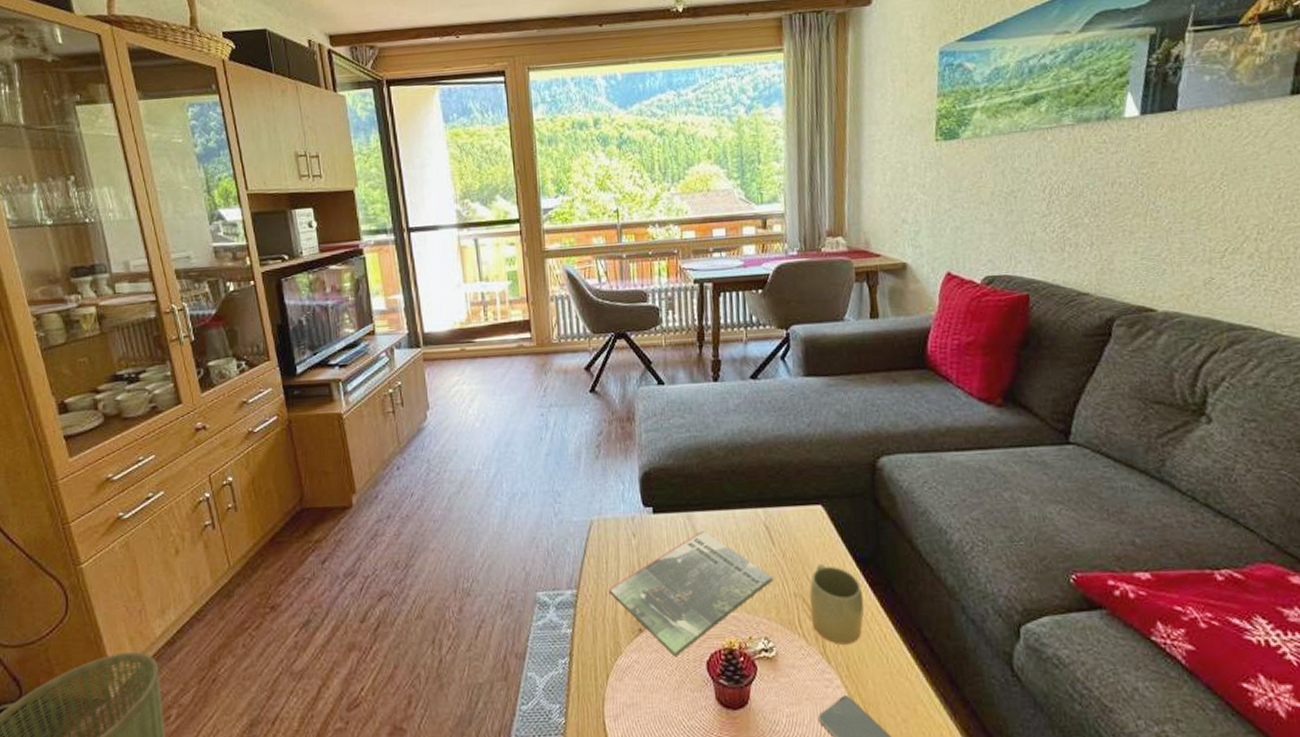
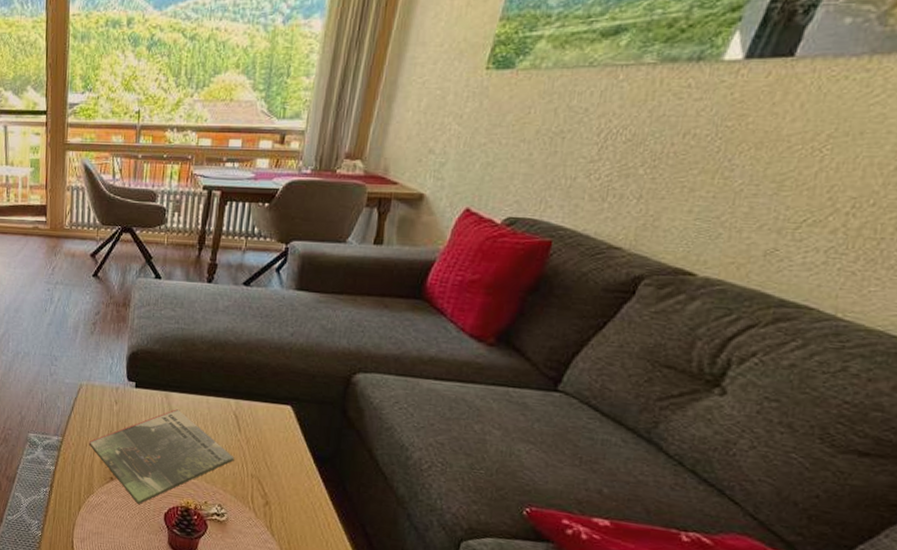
mug: present [809,564,865,645] -> none [263,455,315,525]

